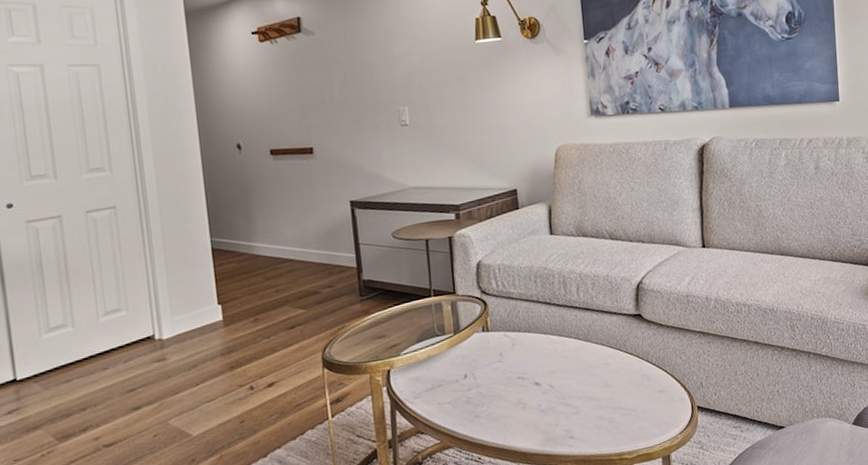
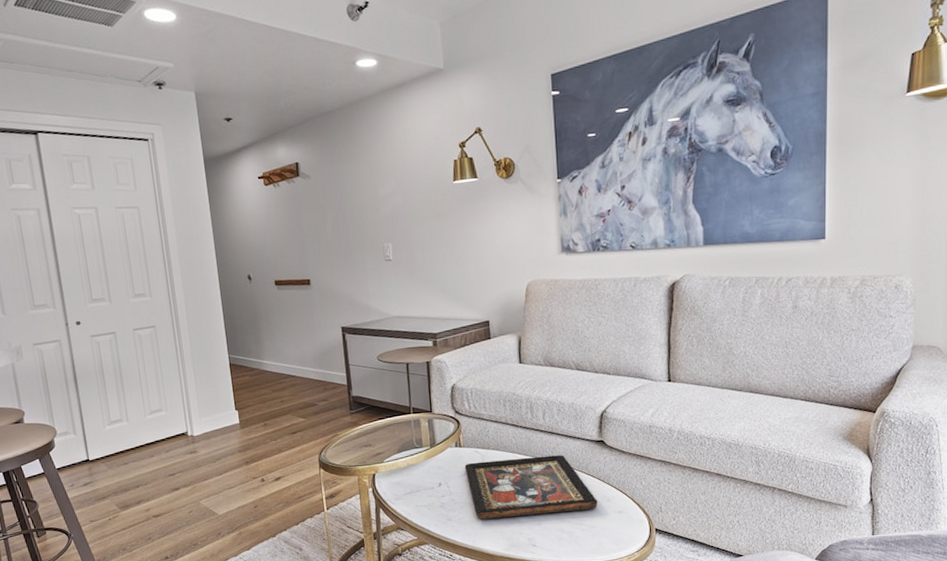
decorative tray: none [493,332,637,413] -> present [464,455,598,520]

